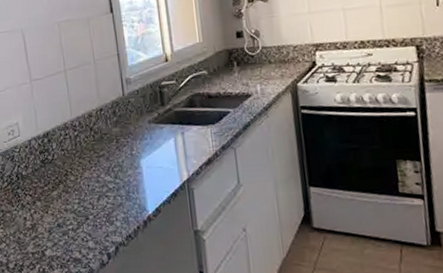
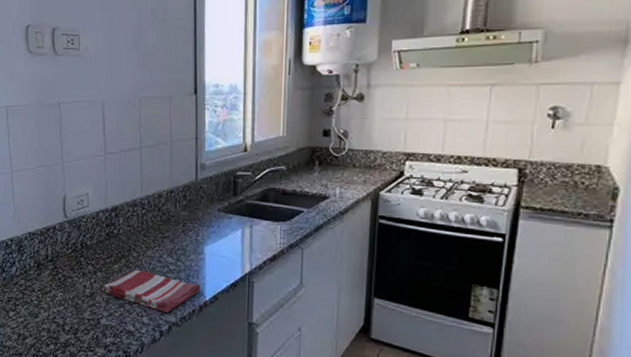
dish towel: none [43,193,142,234] -> present [102,269,201,314]

